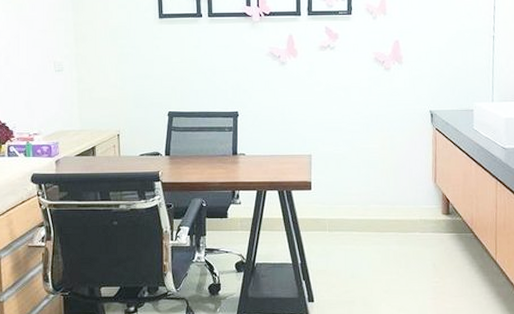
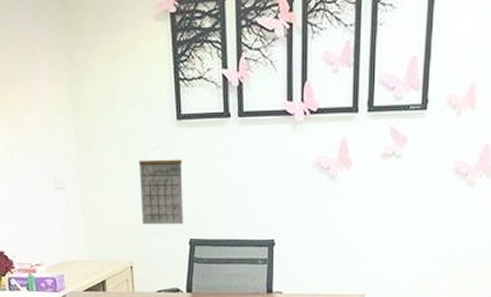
calendar: none [127,47,163,101] -> present [138,158,184,225]

